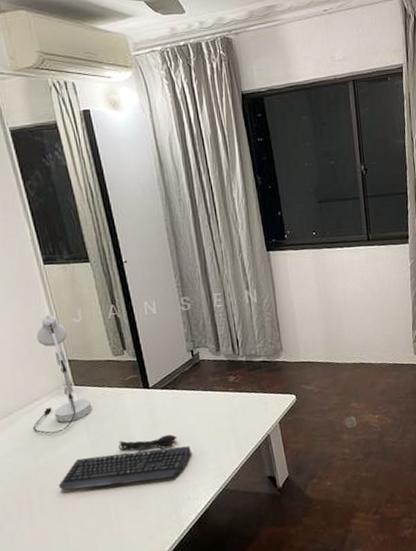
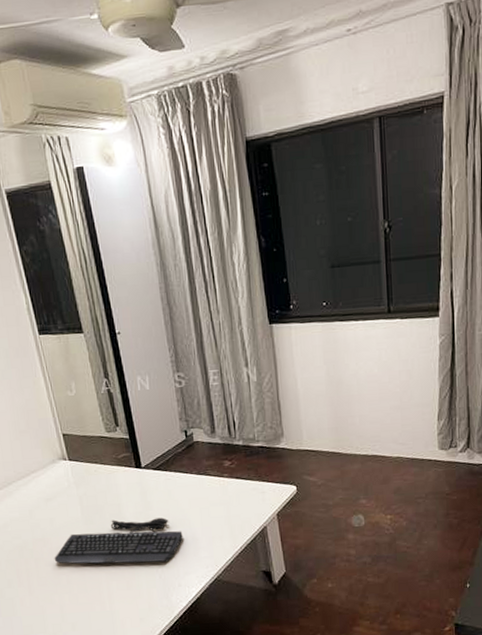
desk lamp: present [33,315,92,434] -> none [30,387,86,507]

